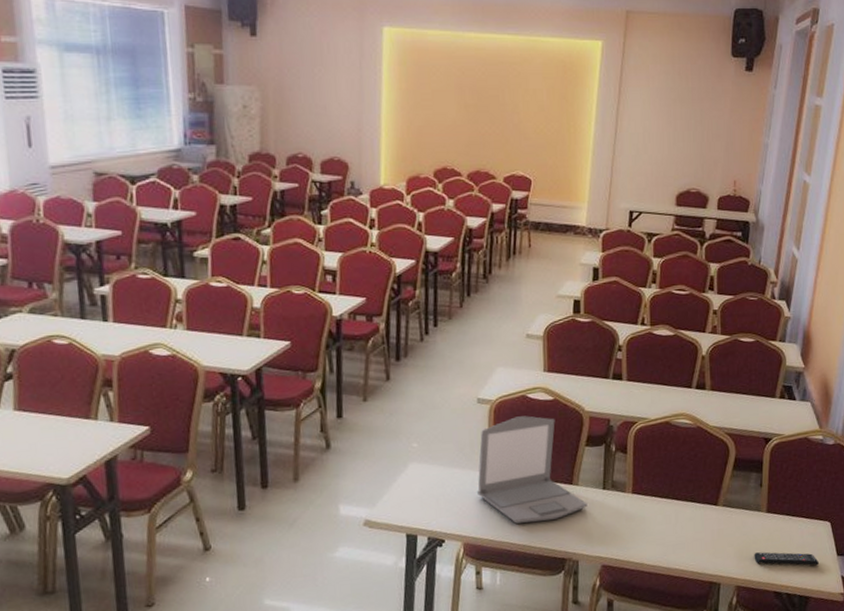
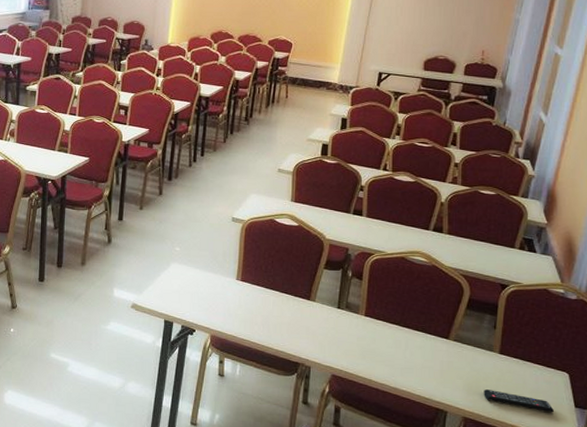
laptop: present [476,416,588,524] -> none [225,236,323,329]

